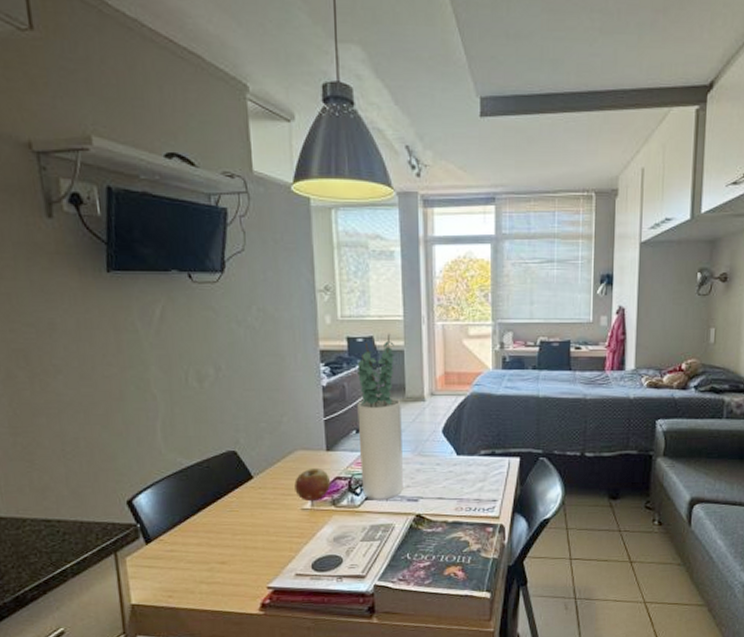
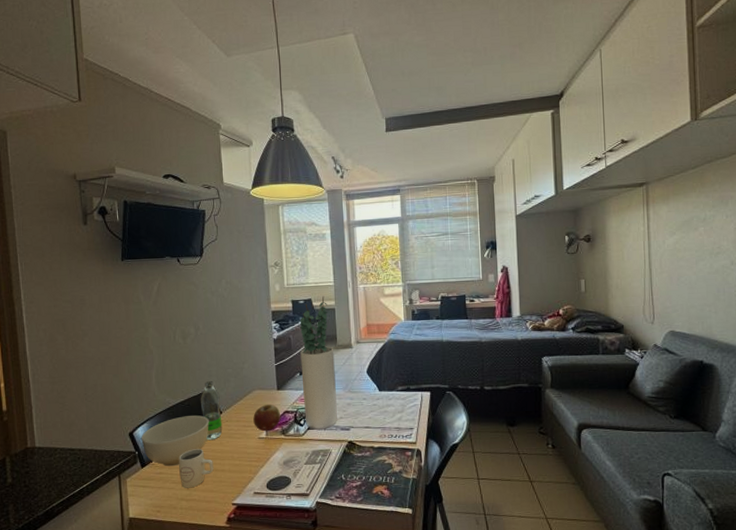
bowl: none [144,480,236,543] -> present [141,415,209,467]
mug: none [196,521,243,569] -> present [179,449,214,488]
bottle: none [223,438,254,512] -> present [200,381,223,441]

